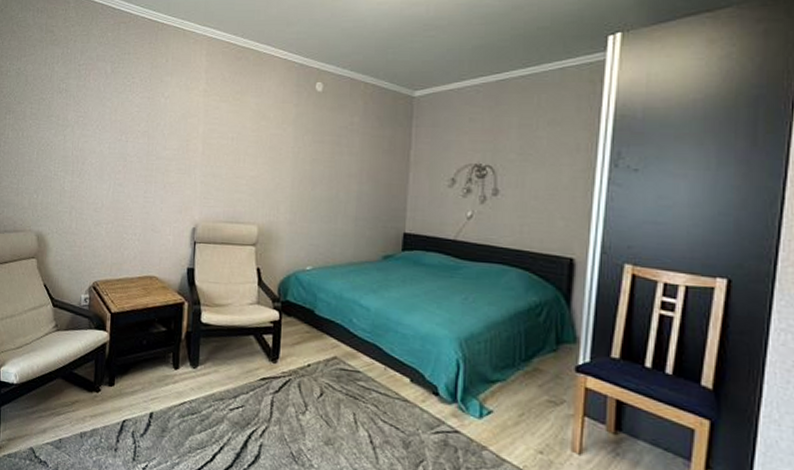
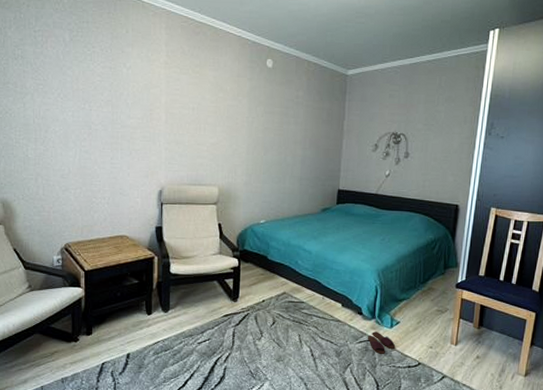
slippers: none [447,420,488,453] -> present [368,331,396,354]

